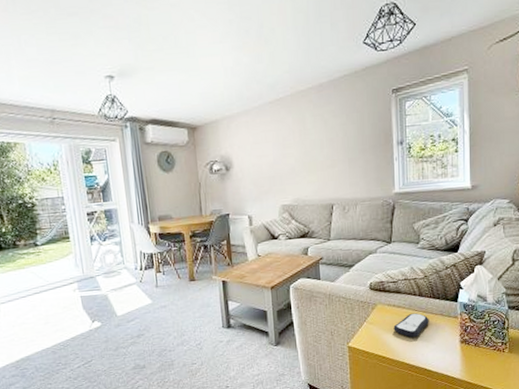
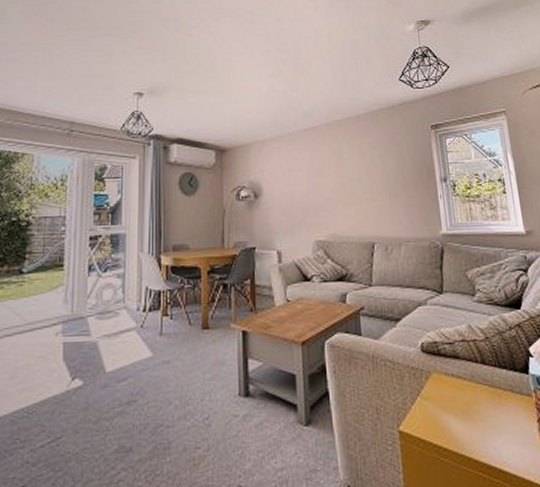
remote control: present [393,313,429,337] -> none [454,386,498,421]

